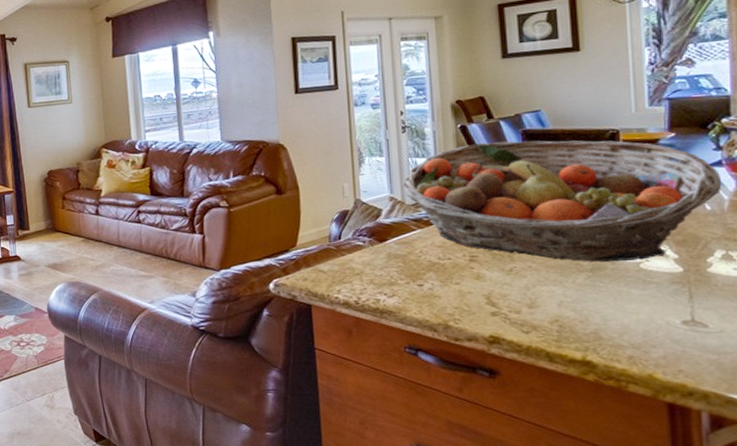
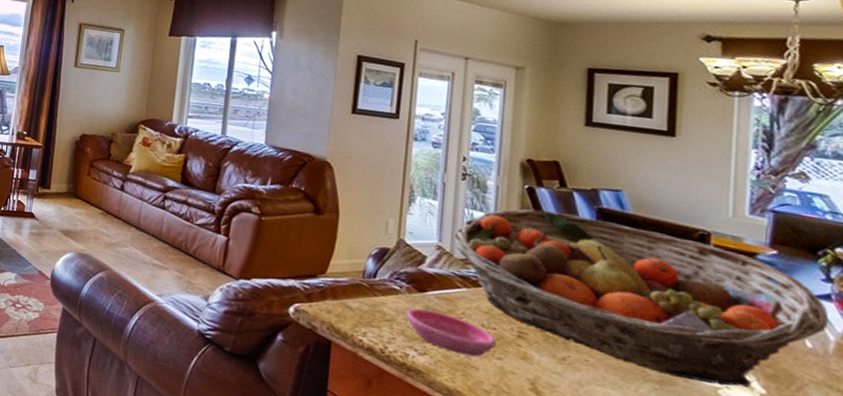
saucer: none [372,256,453,288] -> present [406,308,496,357]

